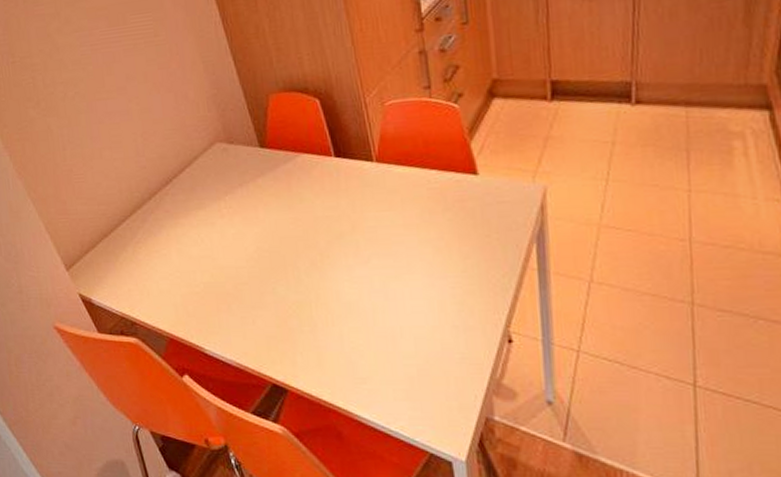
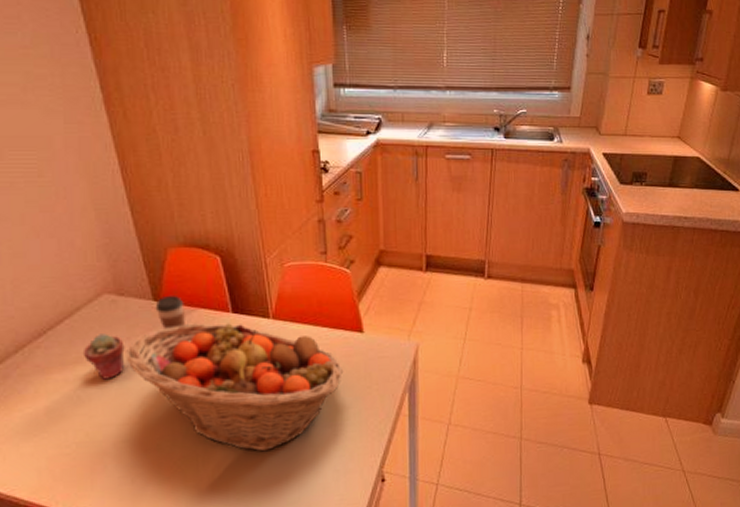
potted succulent: none [202,181,238,224] -> present [82,334,125,380]
fruit basket: none [239,167,458,301] -> present [126,323,344,452]
coffee cup: none [261,141,291,175] -> present [155,295,187,329]

